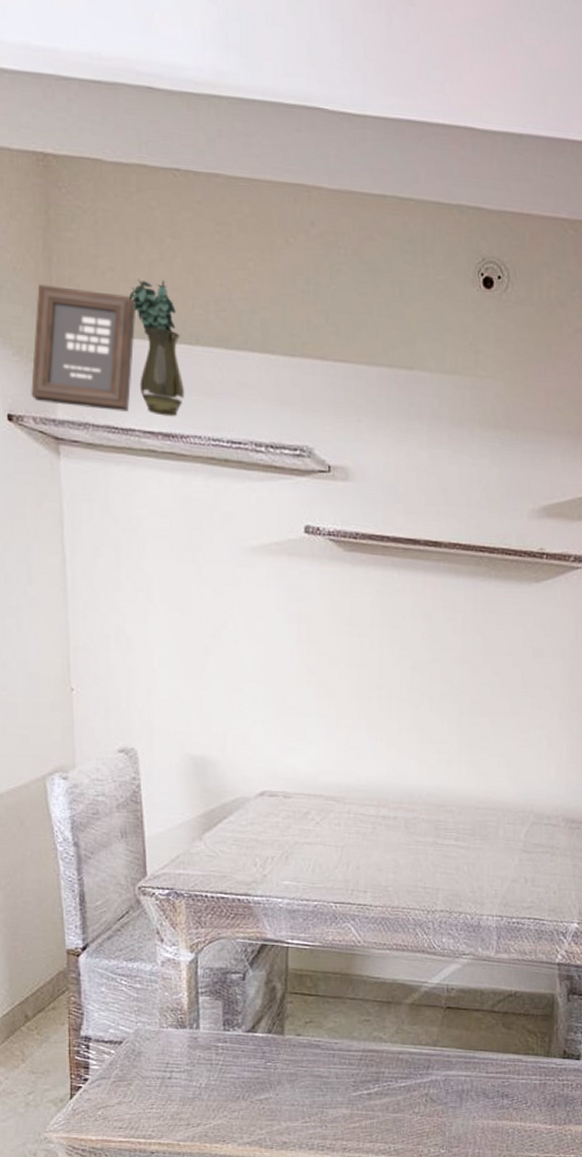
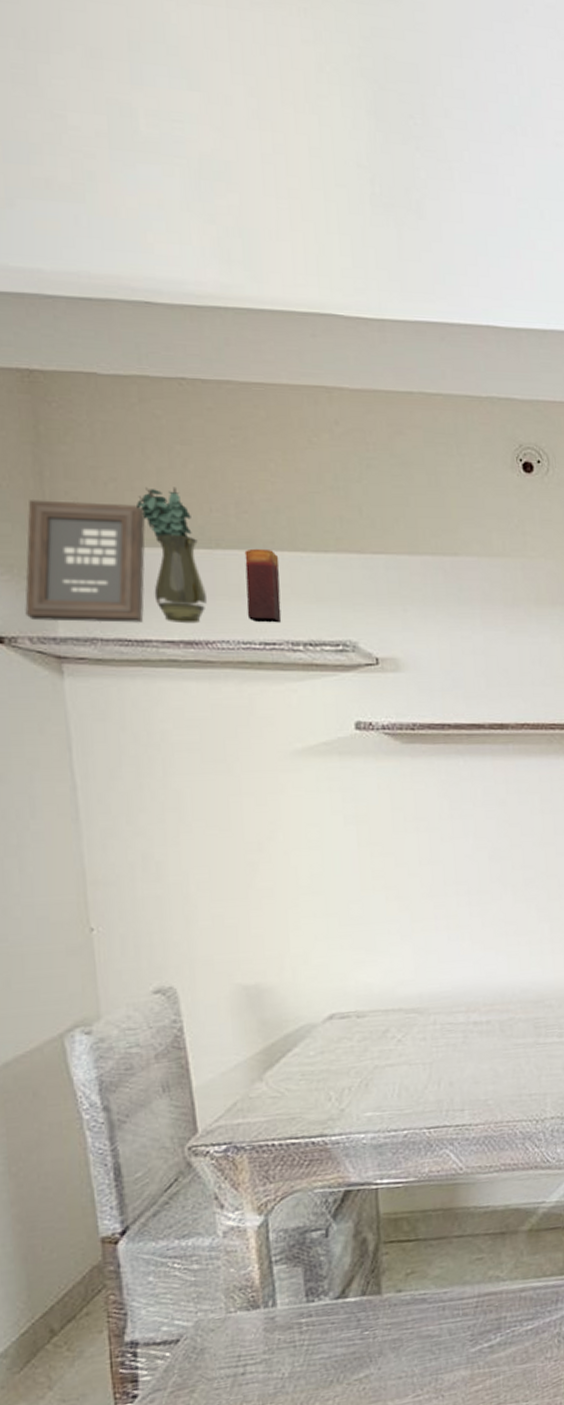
candle: none [218,347,250,423] -> present [244,548,282,623]

